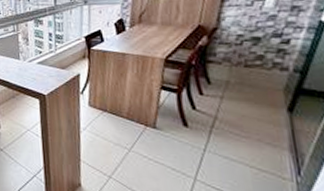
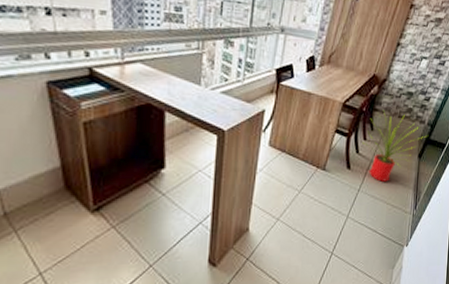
house plant: none [198,61,296,141] -> present [362,110,427,182]

